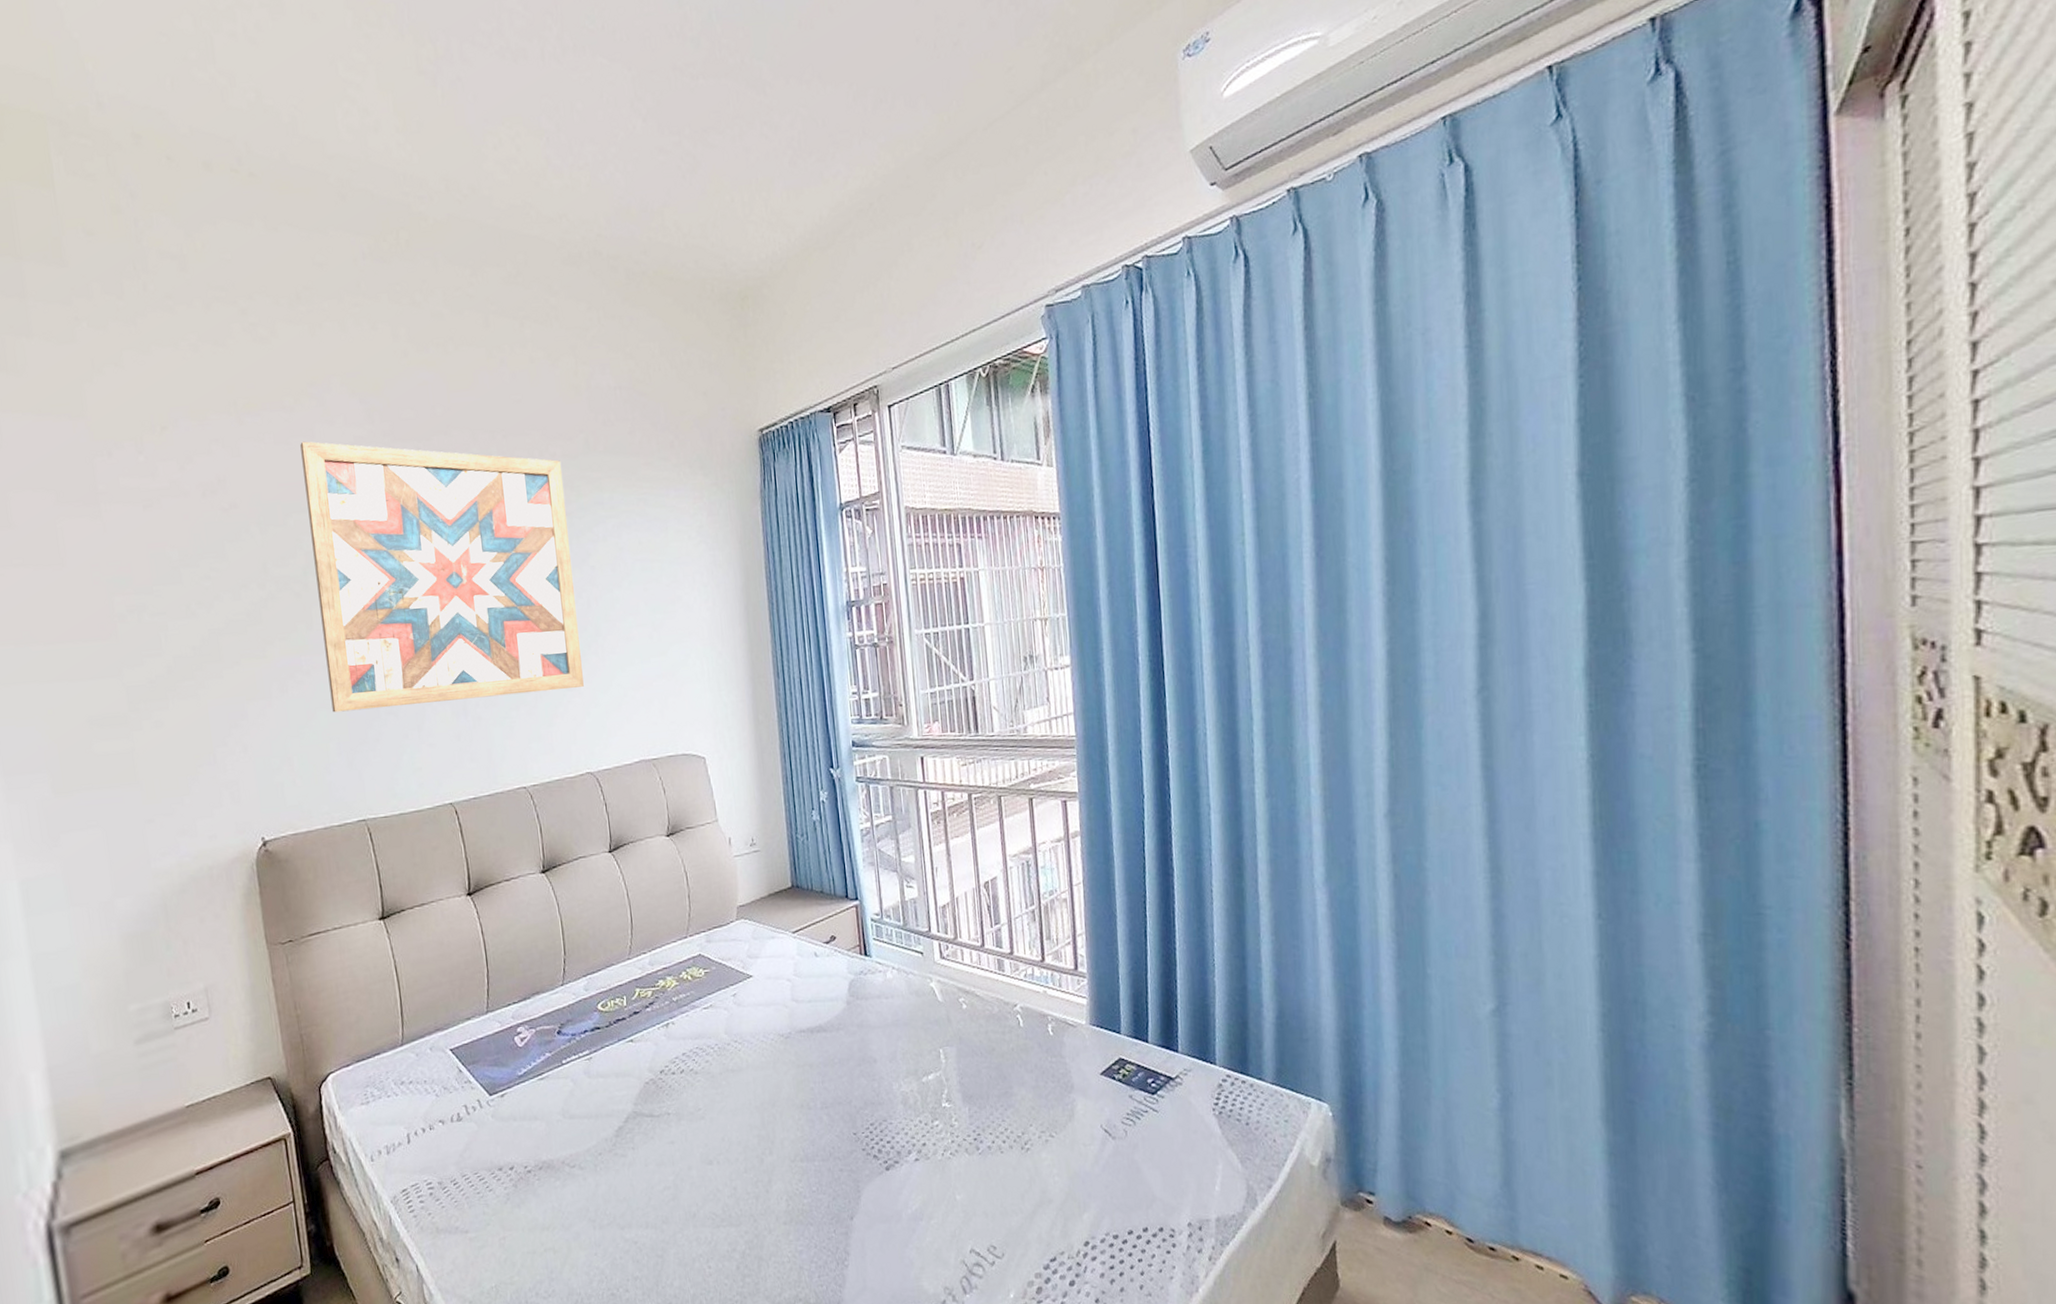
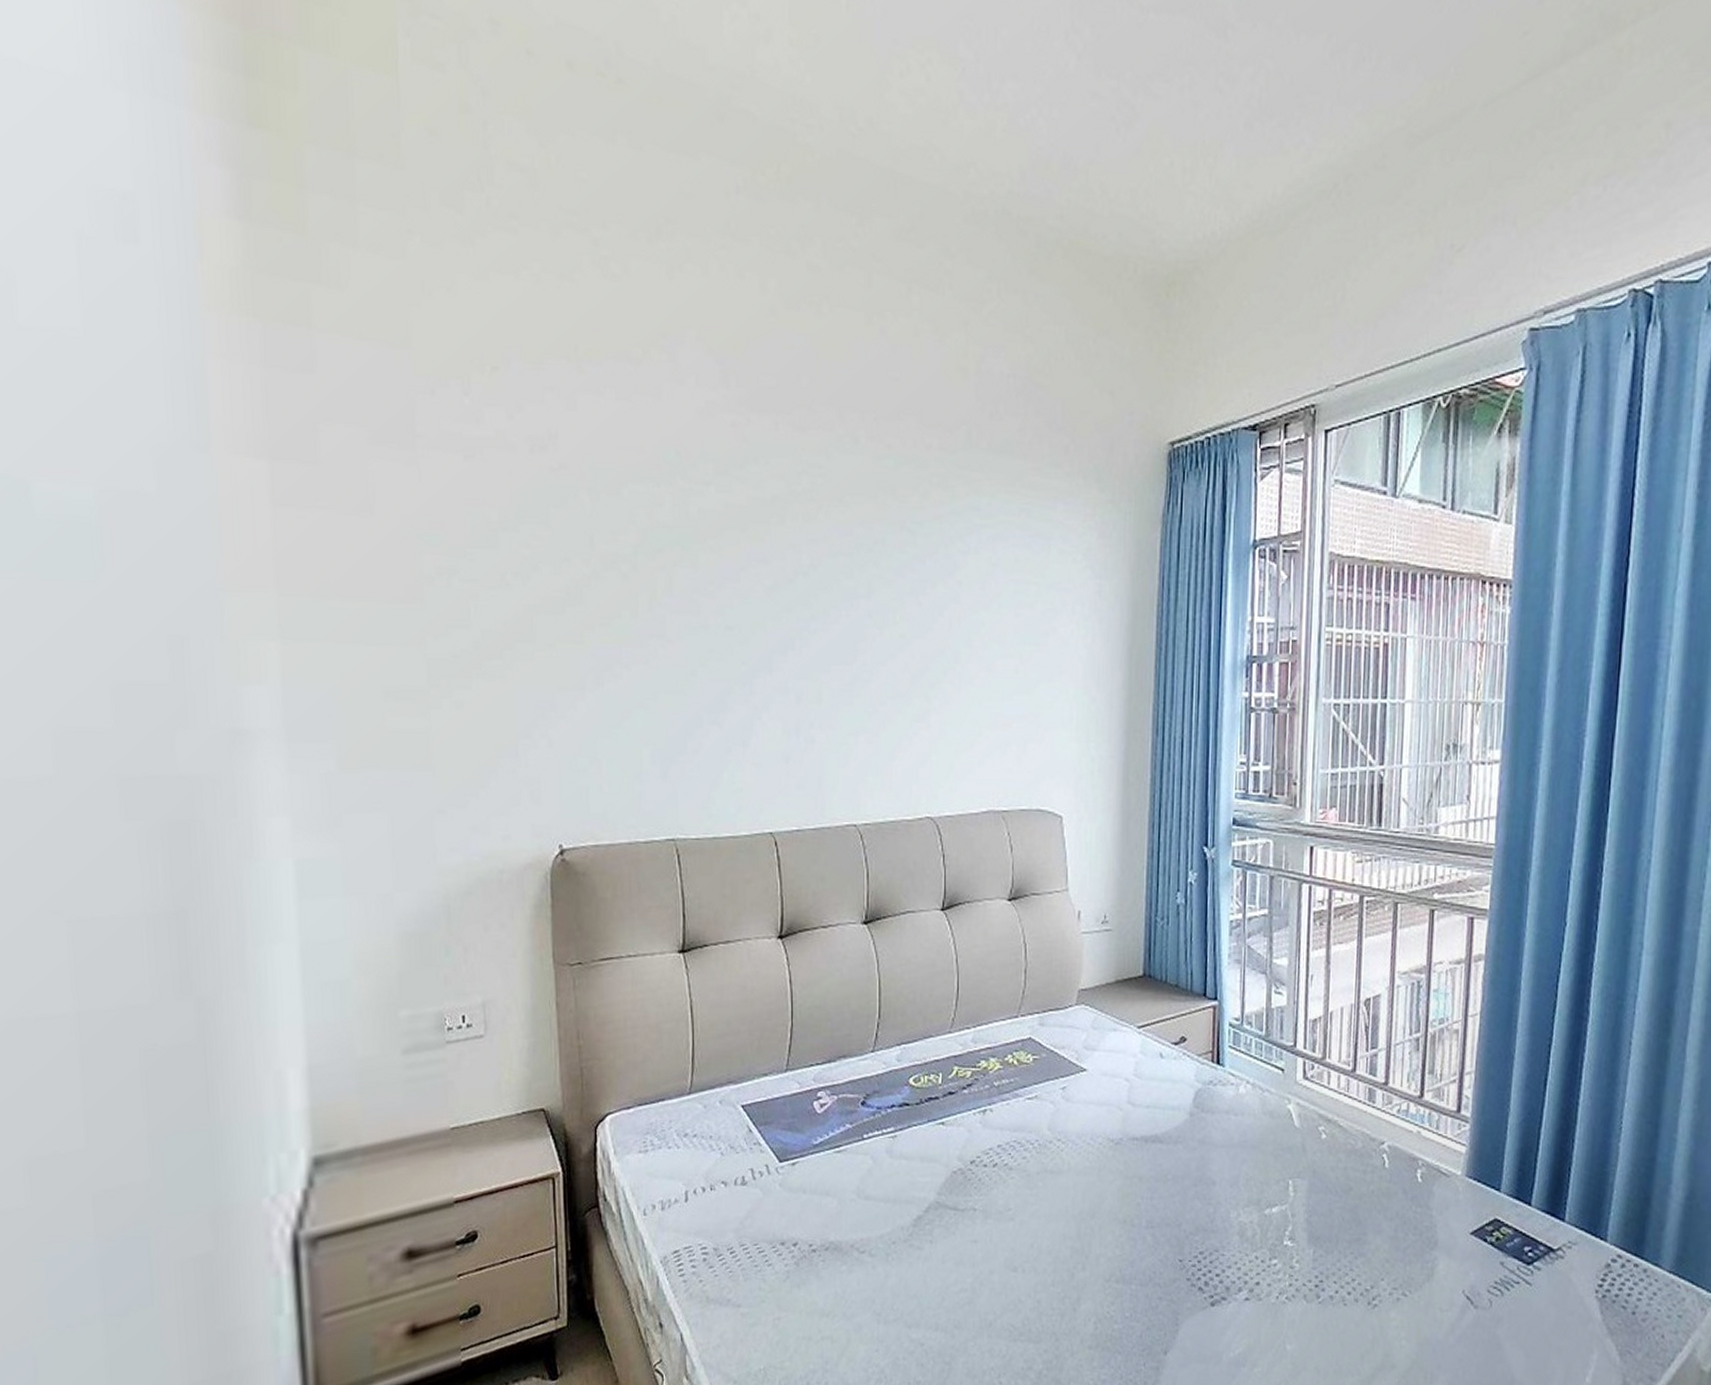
wall art: present [300,441,584,713] -> none [644,400,937,720]

